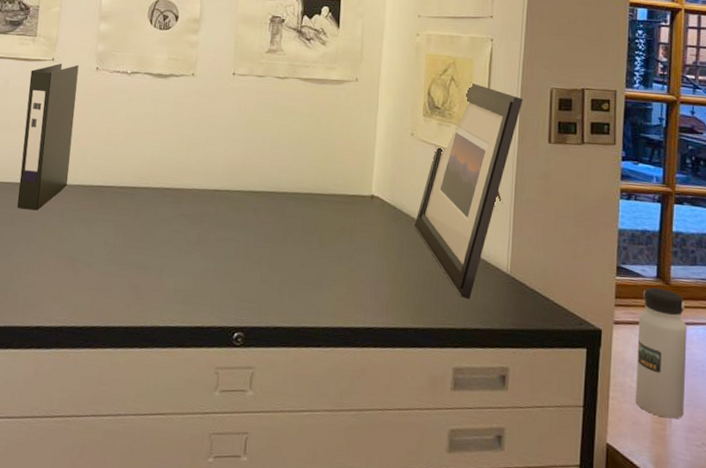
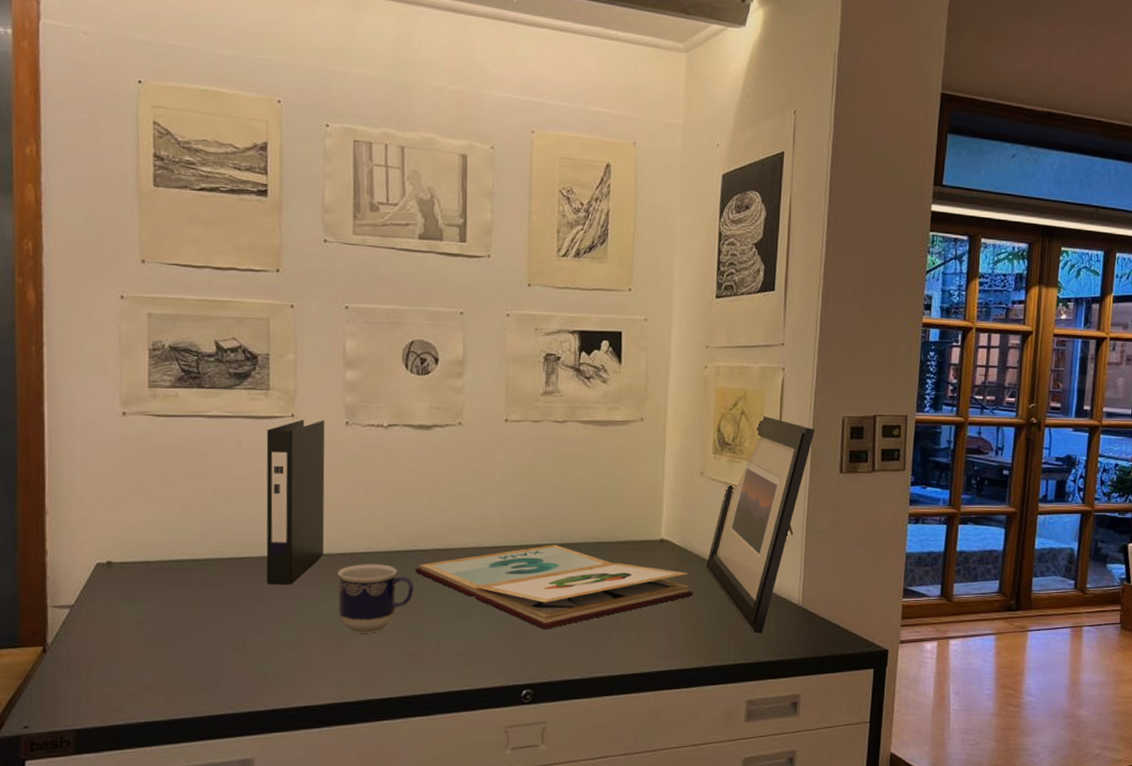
cup: none [75,196,142,263] -> present [337,564,413,633]
open book: none [144,192,402,274] -> present [415,545,693,629]
water bottle: present [635,288,687,419] -> none [918,606,966,724]

